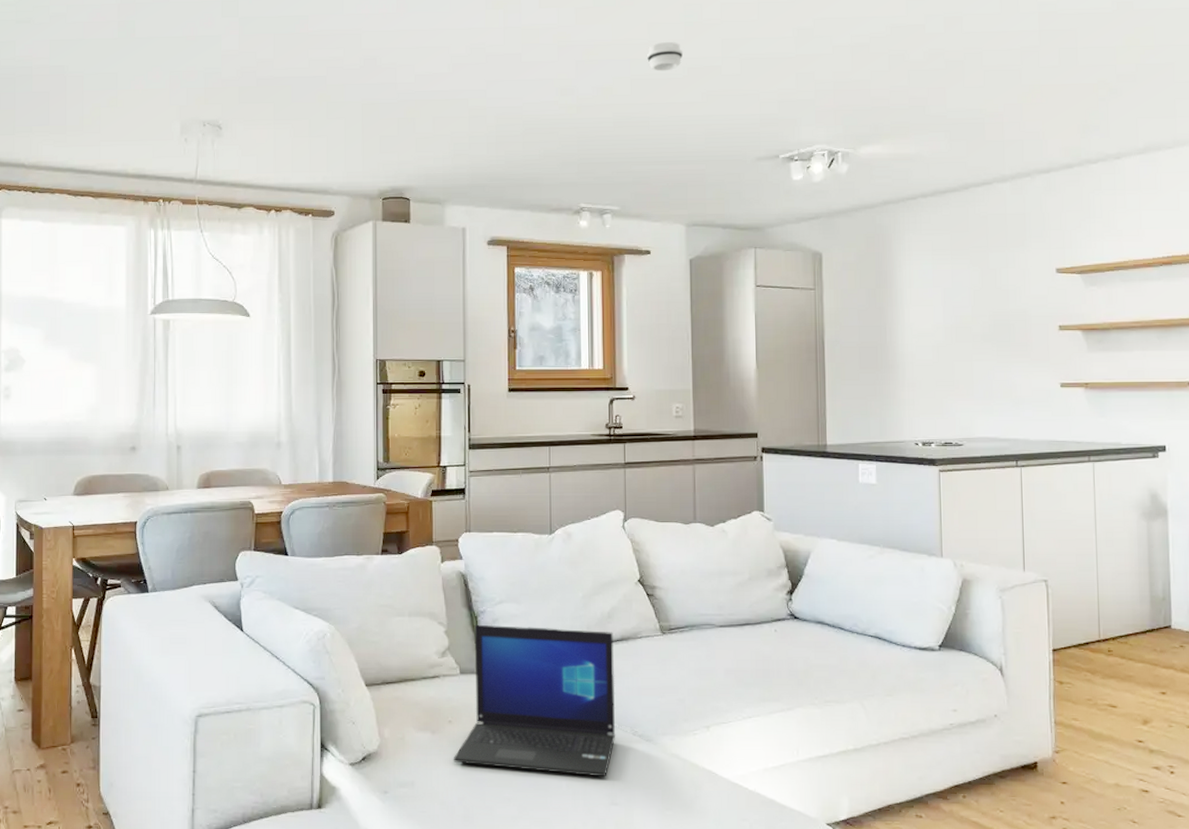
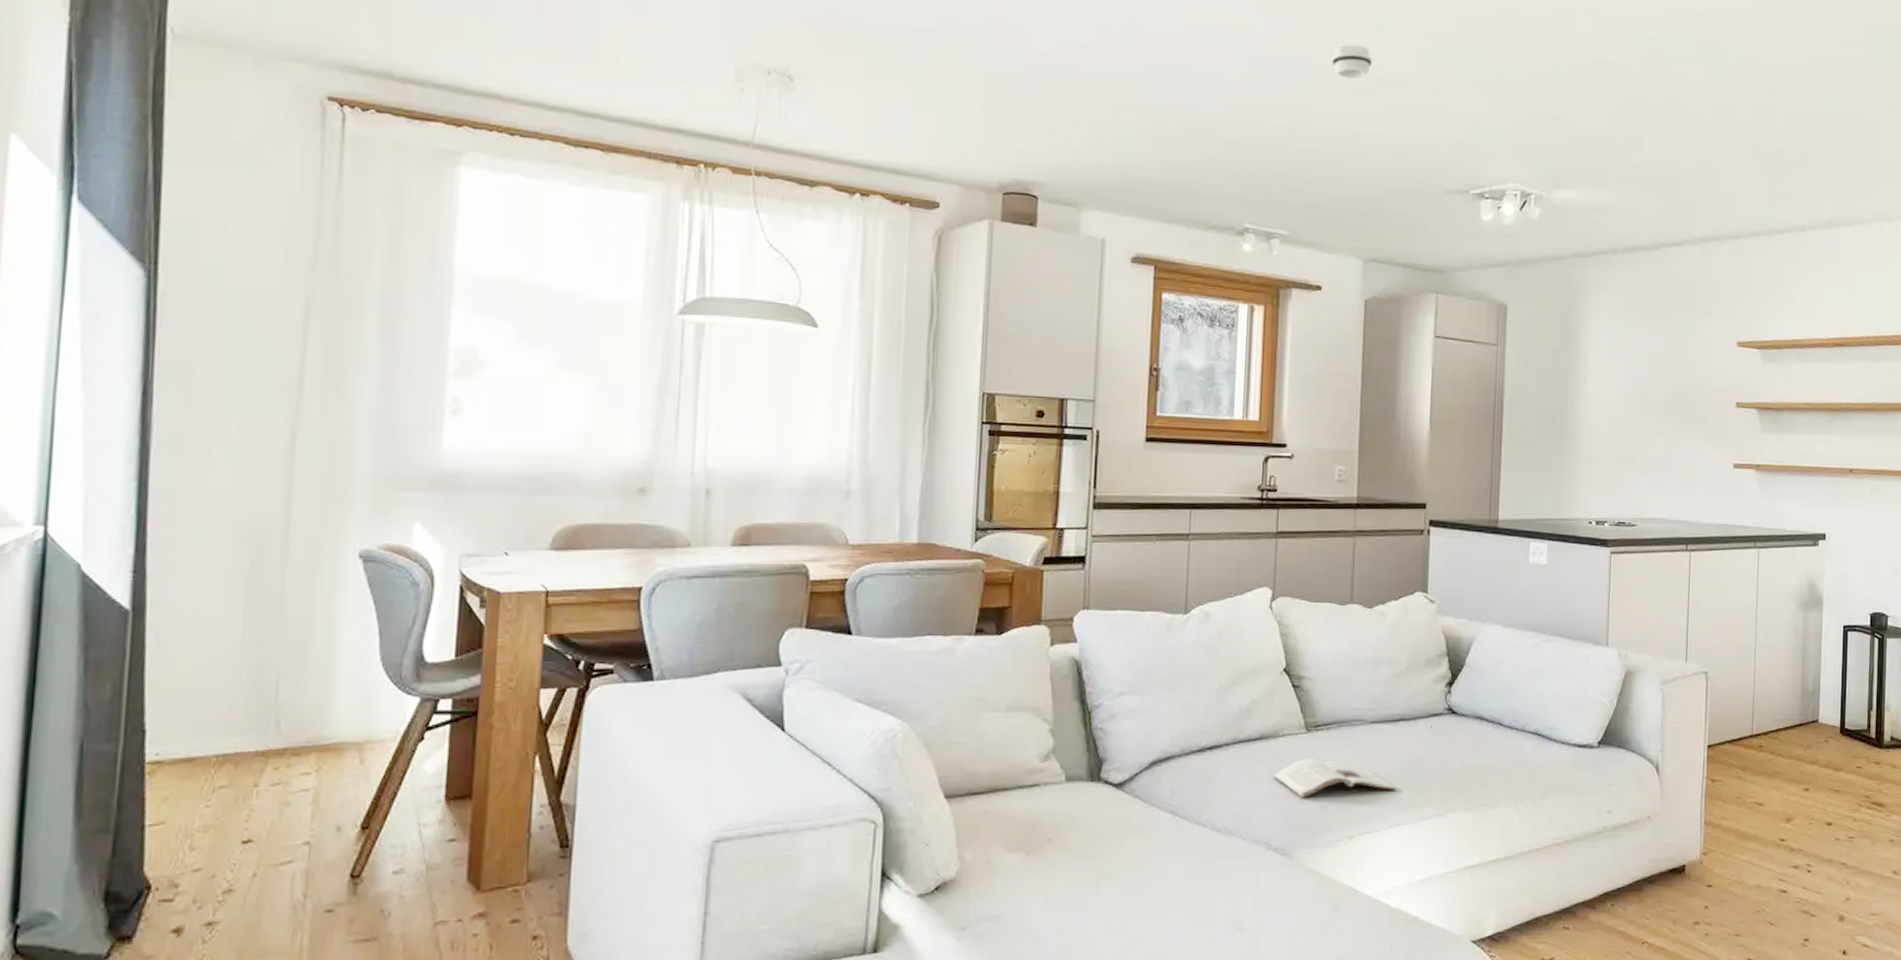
laptop: present [453,624,616,777] -> none [1050,721,1251,900]
magazine: none [635,658,748,691] -> present [1273,759,1397,798]

